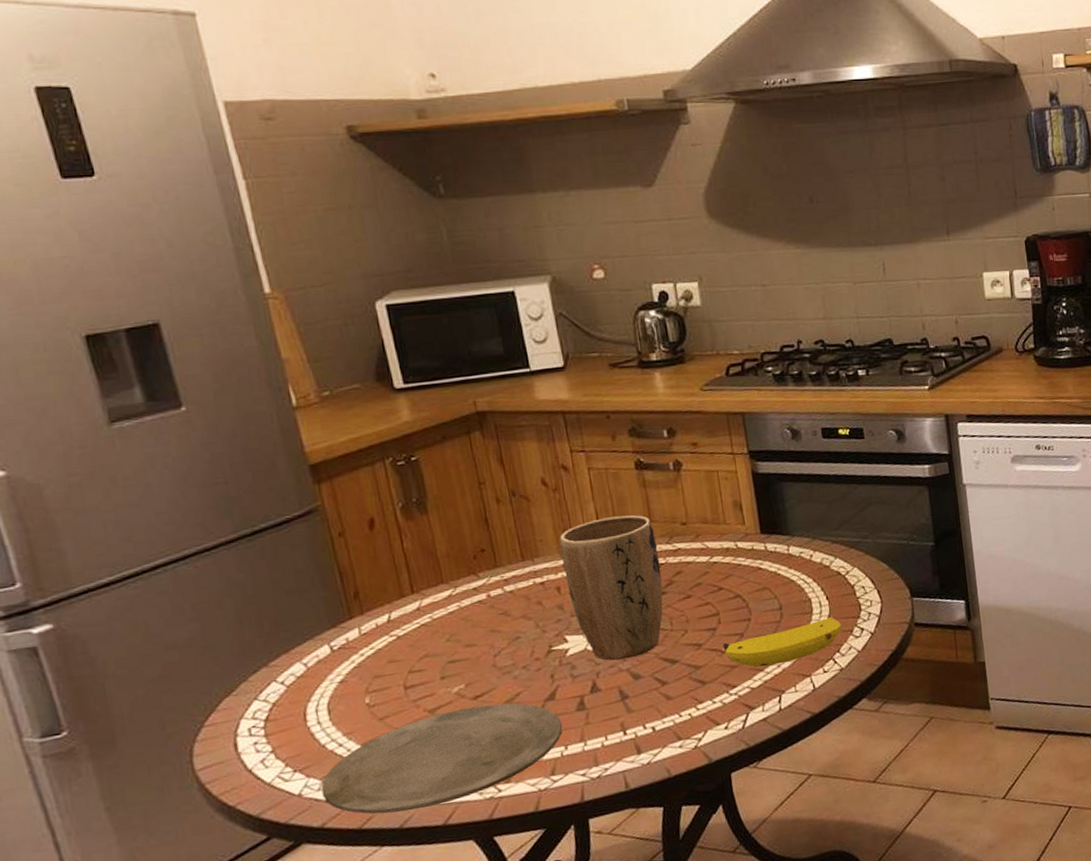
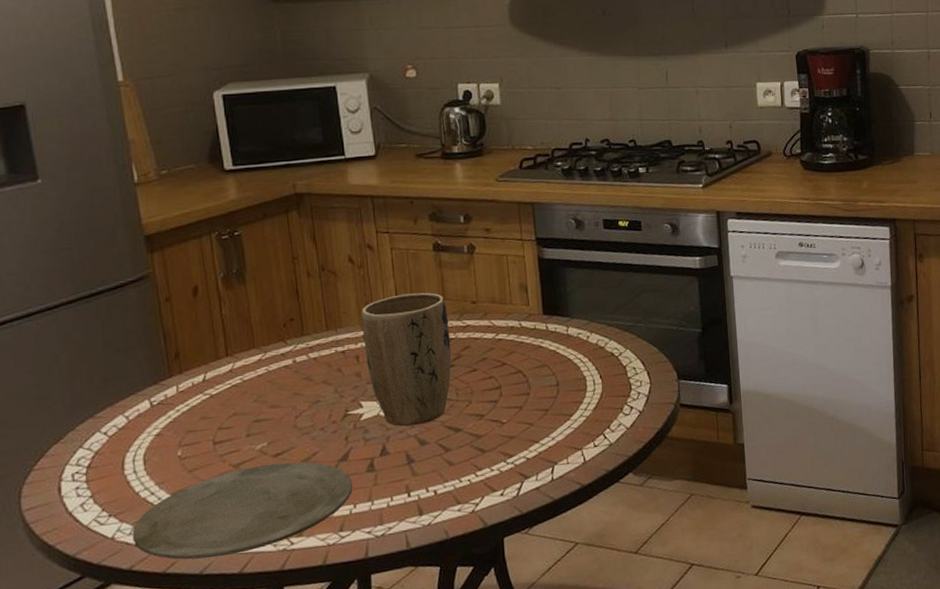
banana: present [722,616,842,667] -> none [503,394,613,439]

